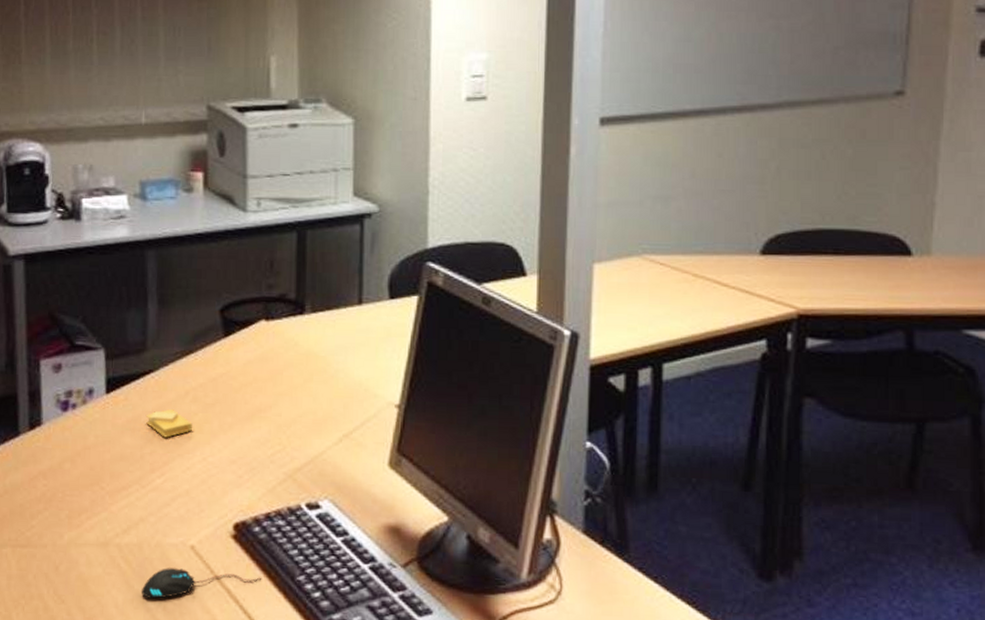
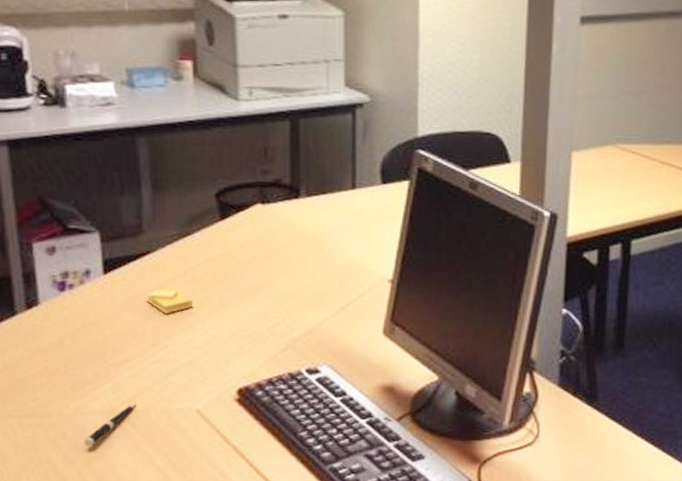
pen: none [75,535,130,584] -> present [83,403,136,448]
mouse: present [140,568,262,599] -> none [149,430,267,458]

